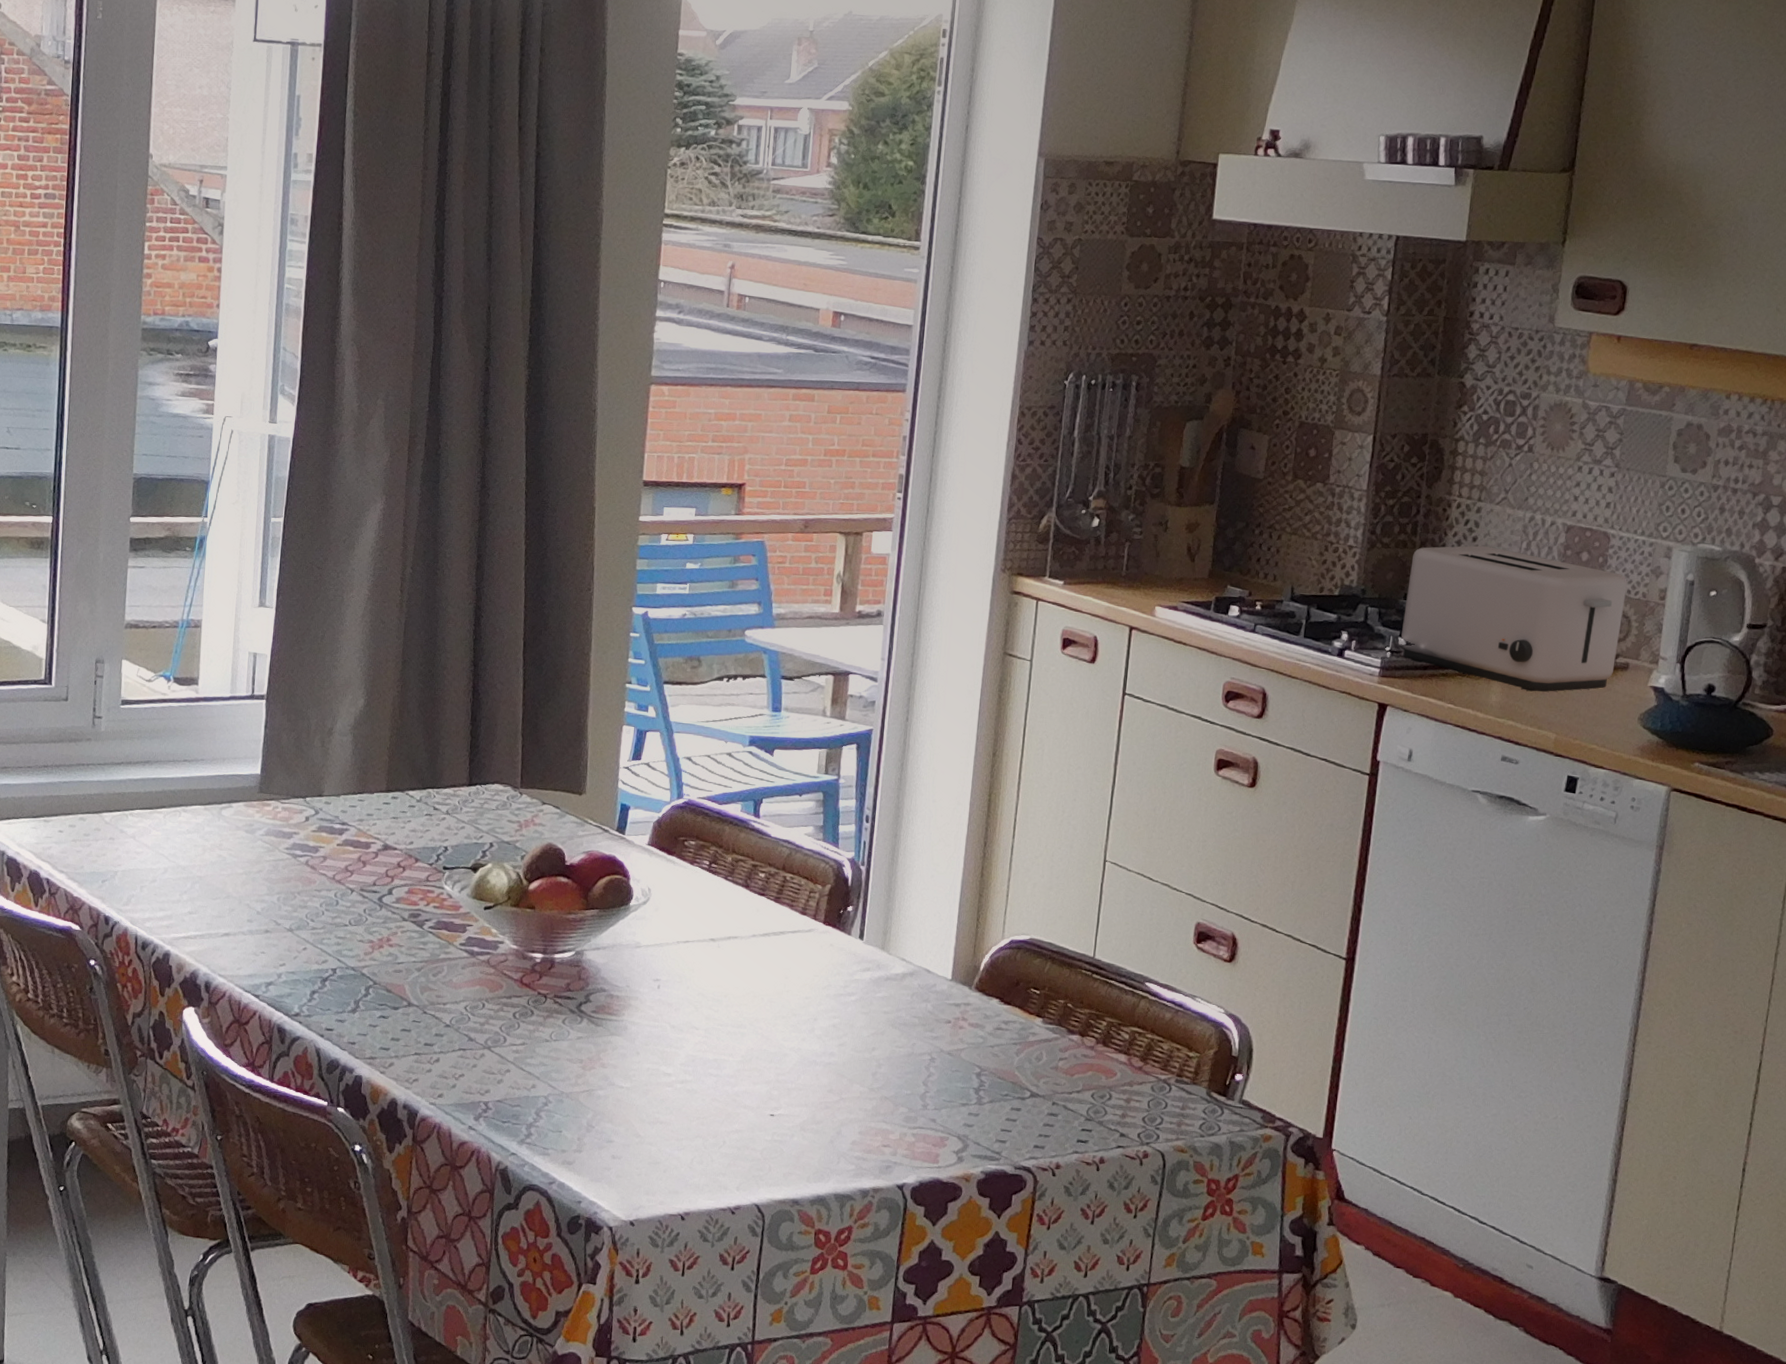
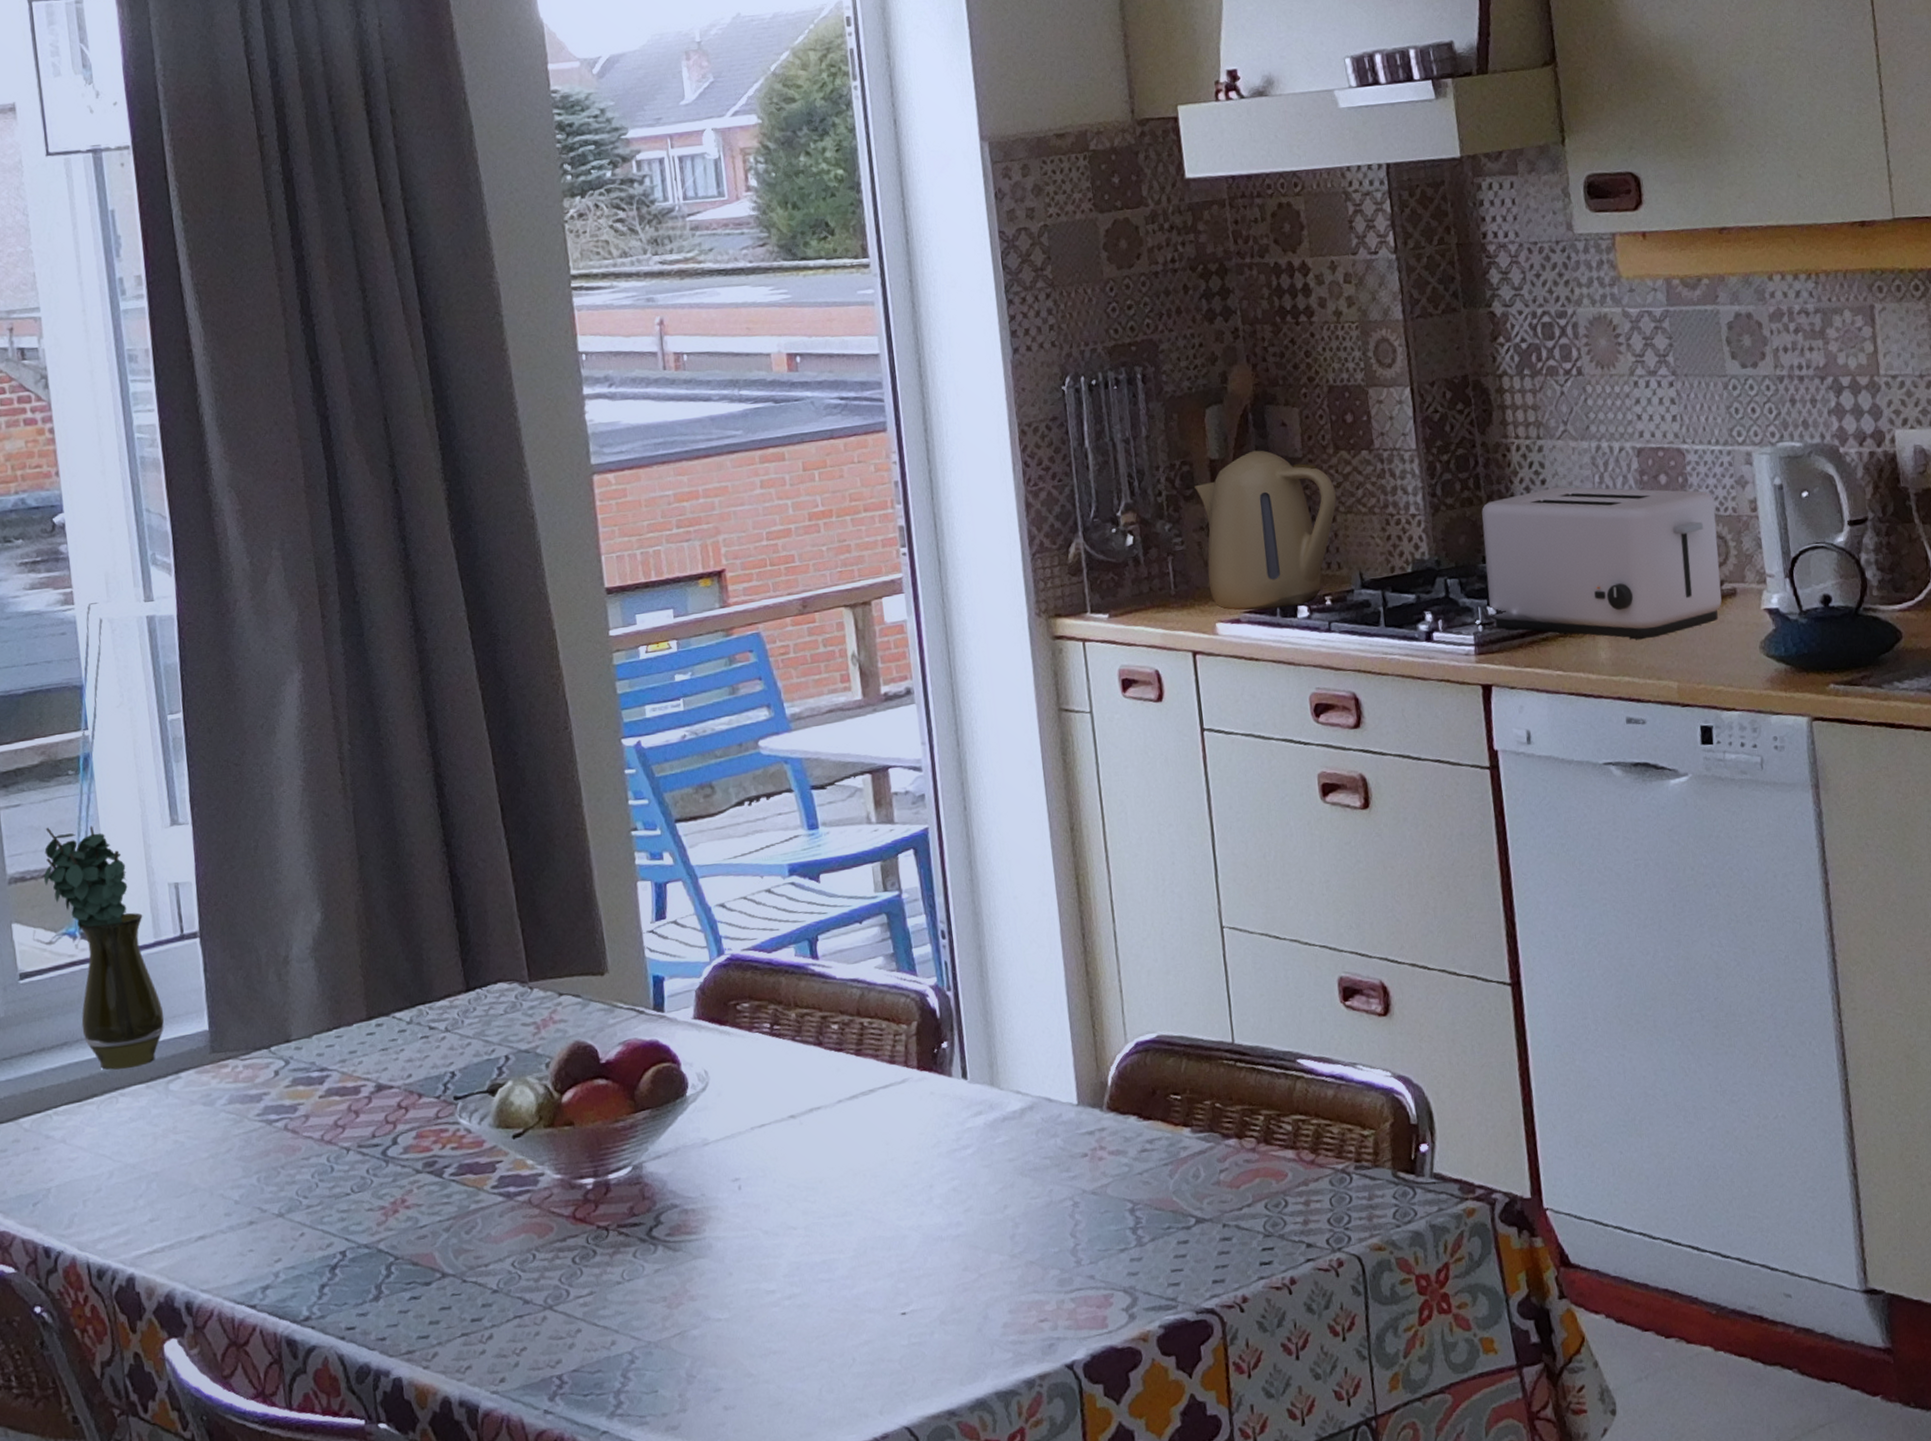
vase: none [152,589,228,792] -> present [43,826,165,1071]
kettle: none [1156,465,1287,605] -> present [1194,450,1337,611]

